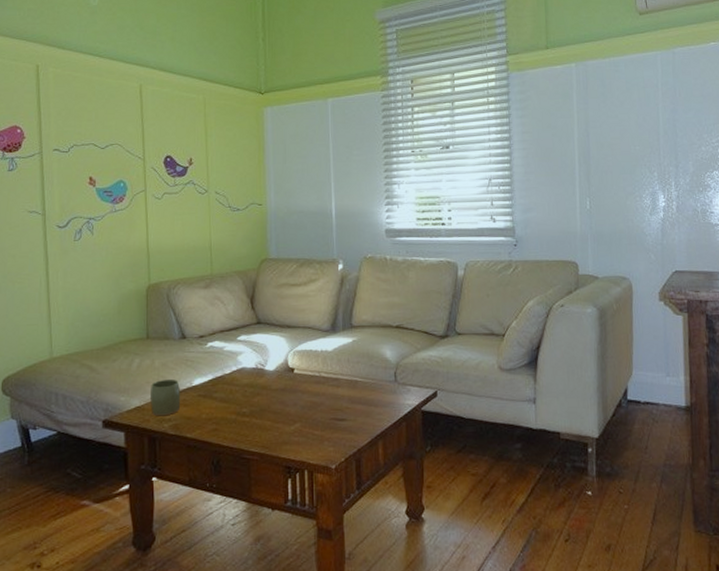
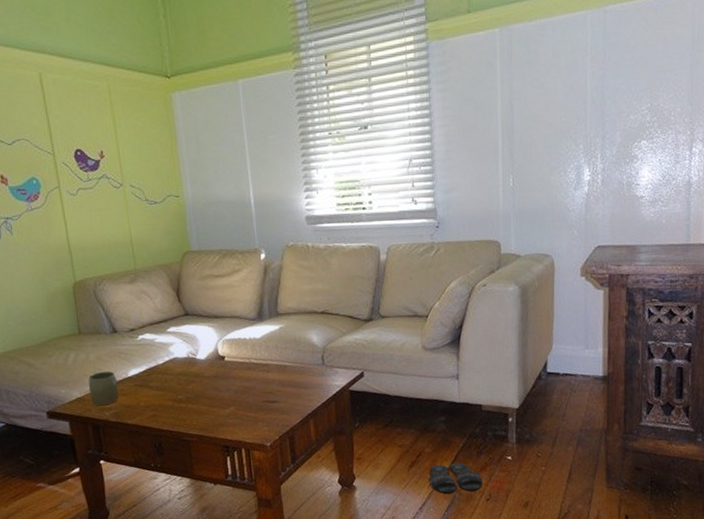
slippers: none [502,496,561,531] -> present [428,462,483,494]

